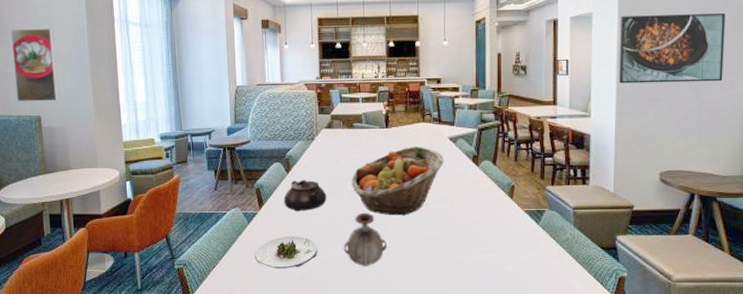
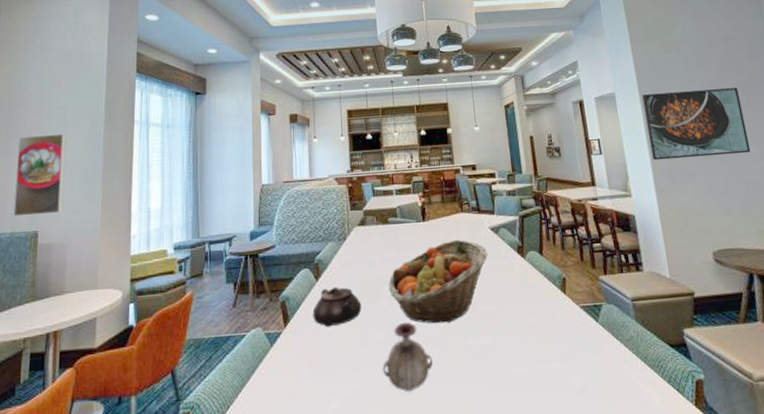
salad plate: present [254,235,318,268] -> none [277,357,353,404]

